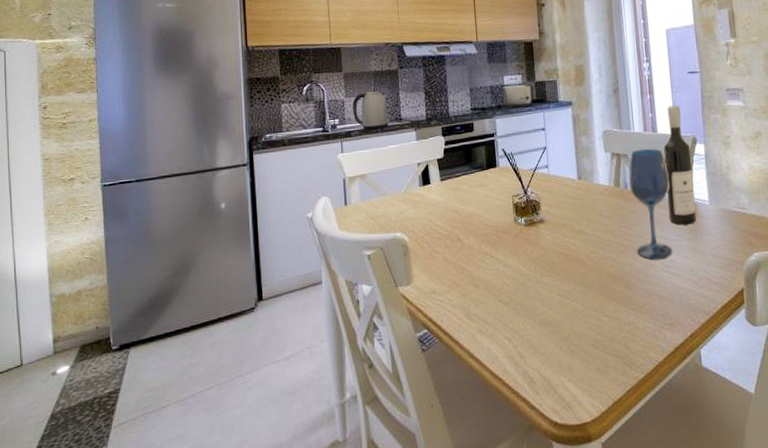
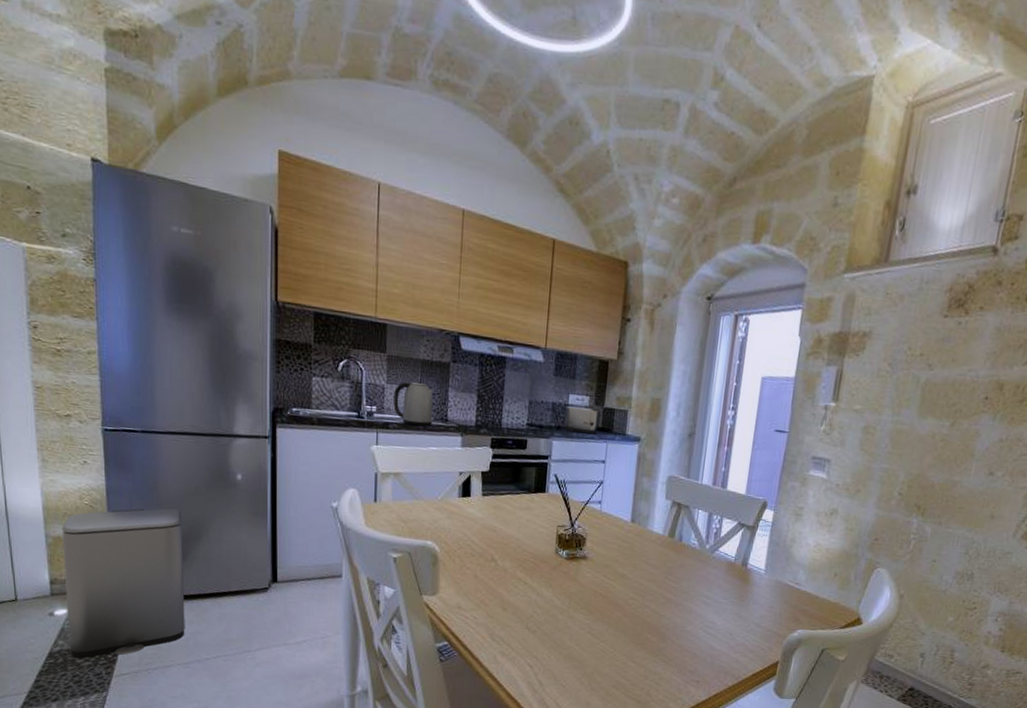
pedal bin: none [65,247,179,415] -> present [62,508,185,659]
wineglass: present [628,148,672,259] -> none [678,503,729,618]
bottle: present [663,105,697,225] -> none [719,463,759,590]

